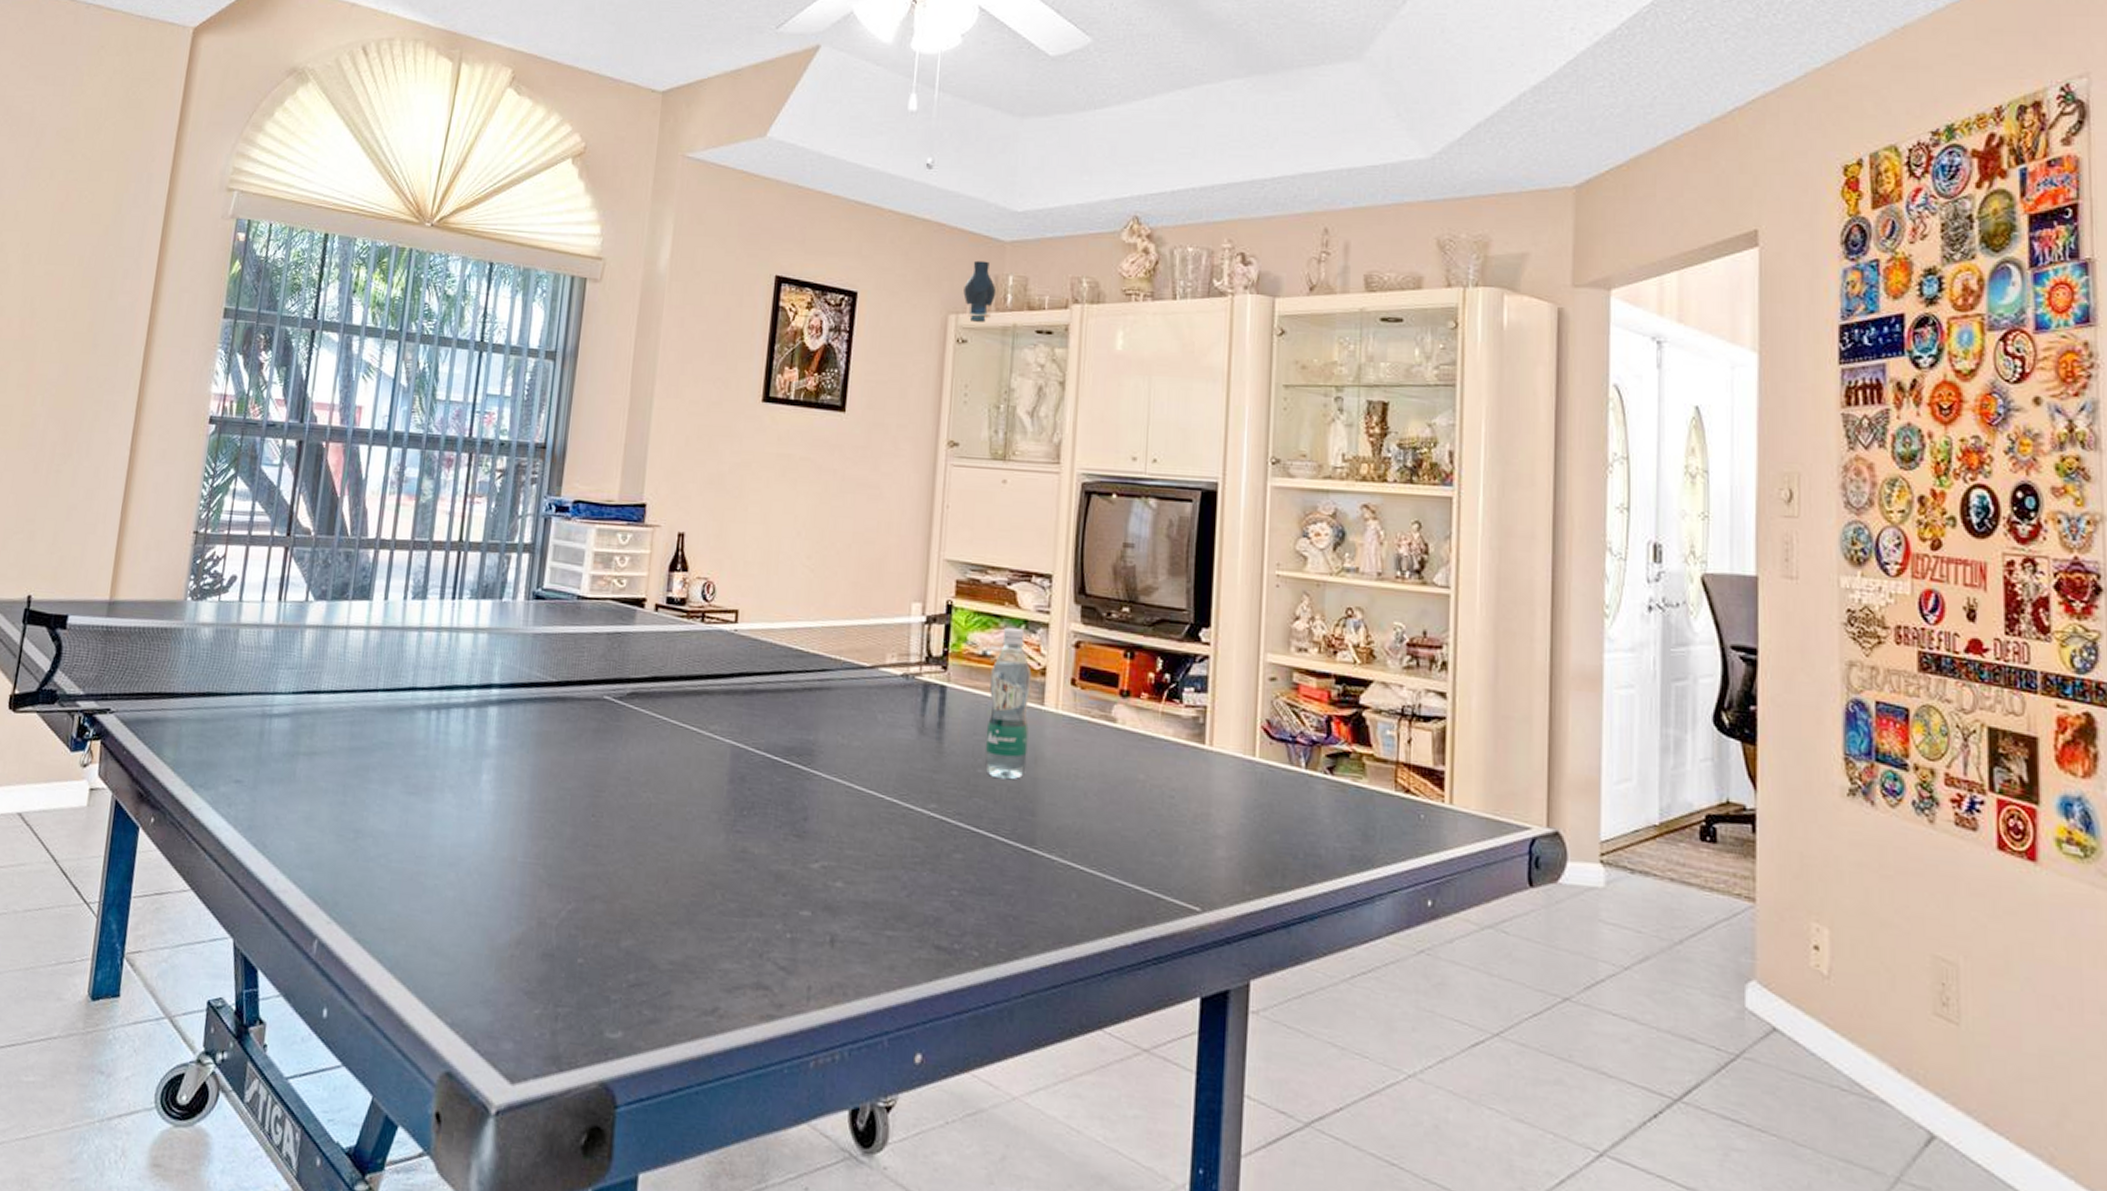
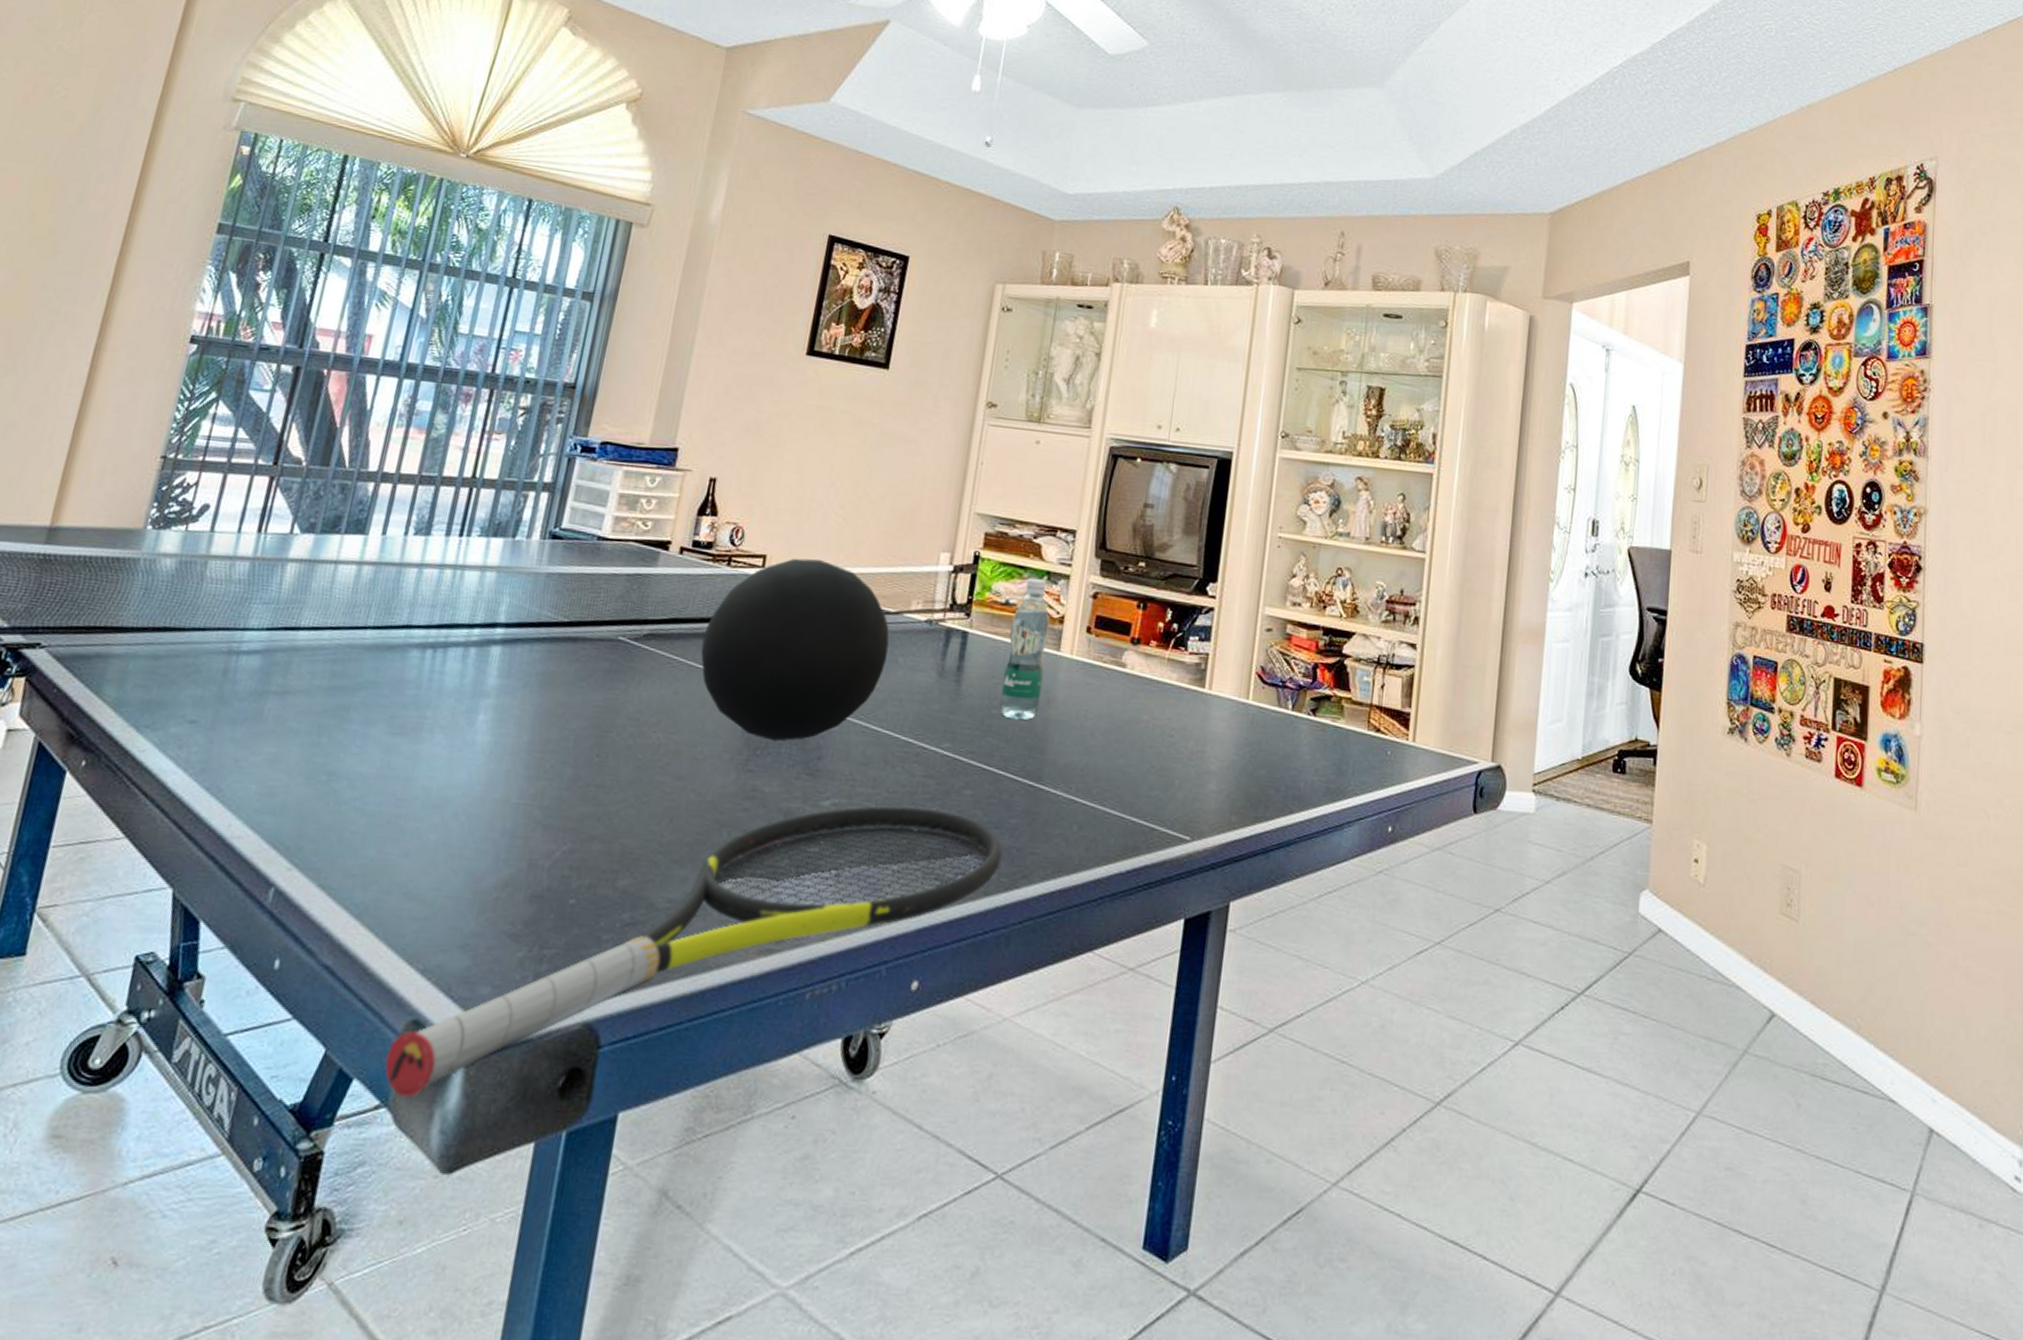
tennis racket: none [424,868,998,1147] -> present [384,805,1002,1097]
ball: none [682,612,866,802] -> present [700,558,890,741]
vase: present [963,260,997,323] -> none [1011,235,1044,294]

